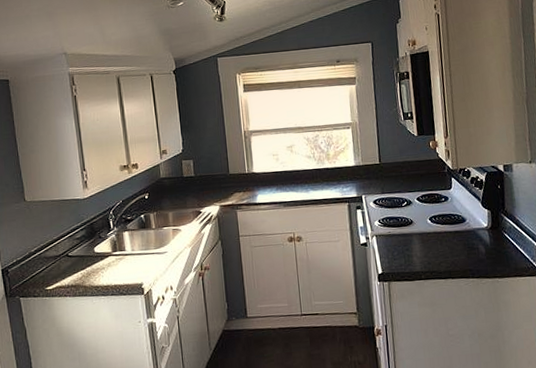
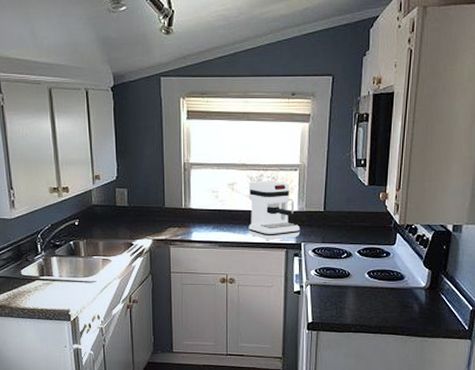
coffee maker: none [306,139,360,197] -> present [248,180,301,241]

